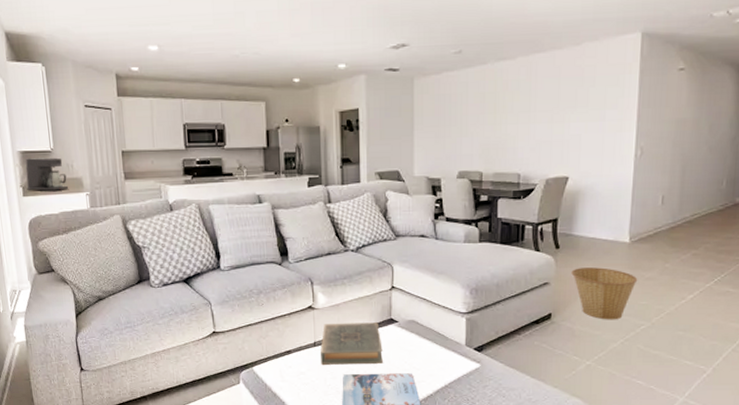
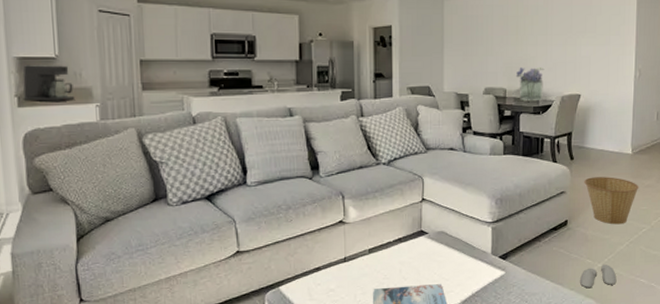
hardback book: present [320,323,383,365] -> none [351,235,413,280]
flower bouquet: none [488,148,527,187] -> present [511,68,545,103]
slippers: none [565,363,609,387] -> present [580,265,617,289]

